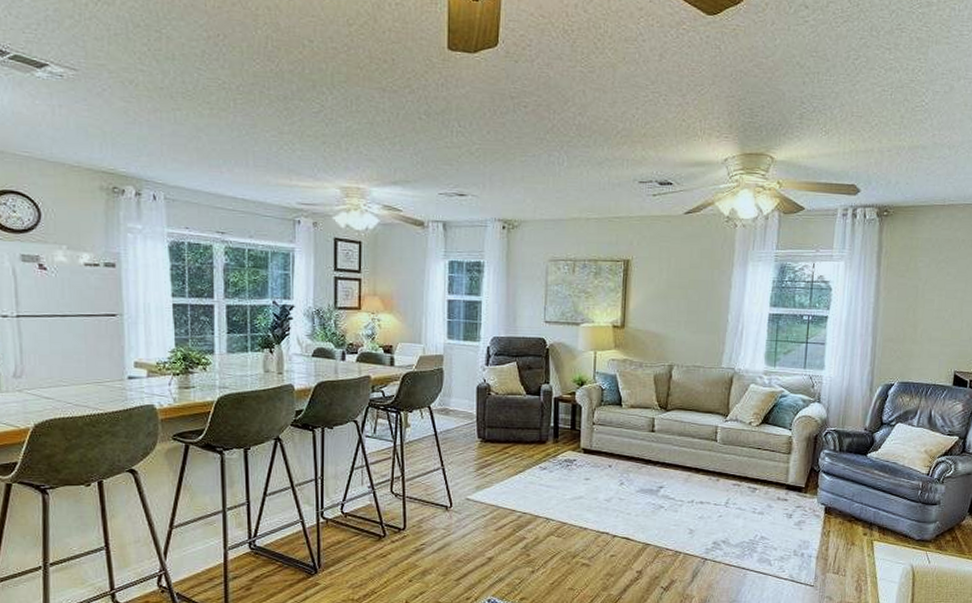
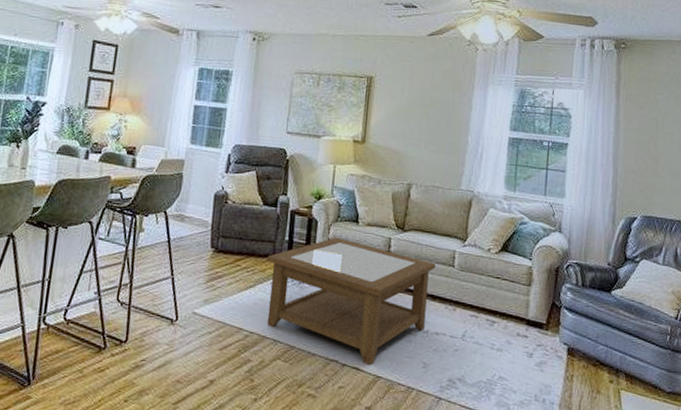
coffee table: none [534,420,699,535] -> present [266,237,436,366]

